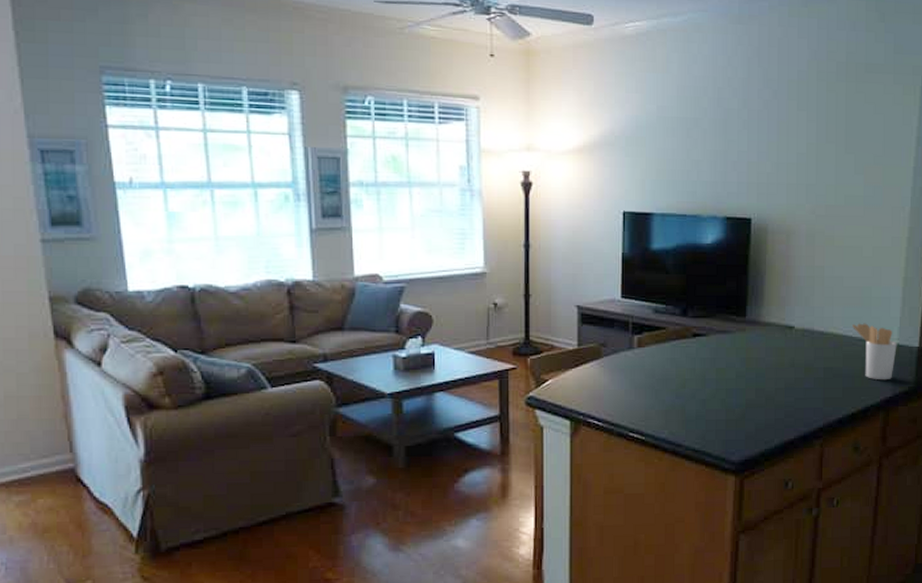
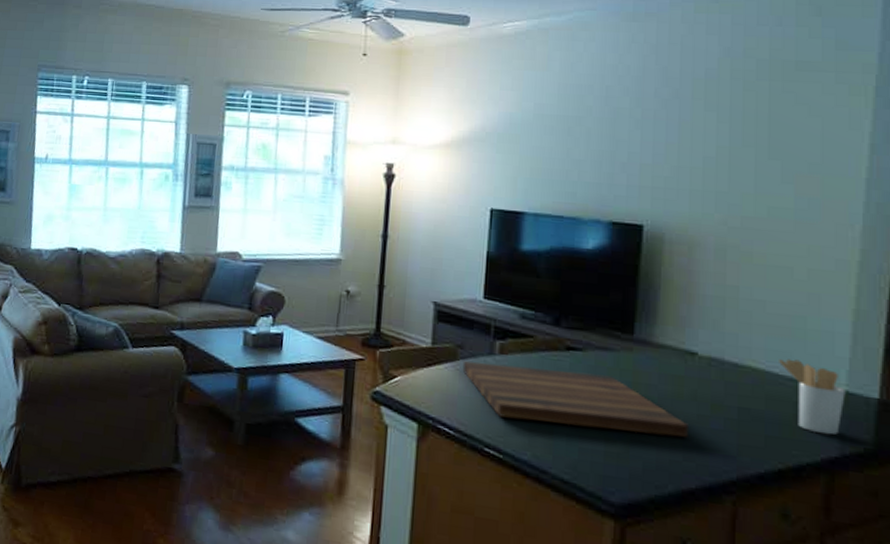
cutting board: none [606,355,788,404] -> present [462,361,688,438]

